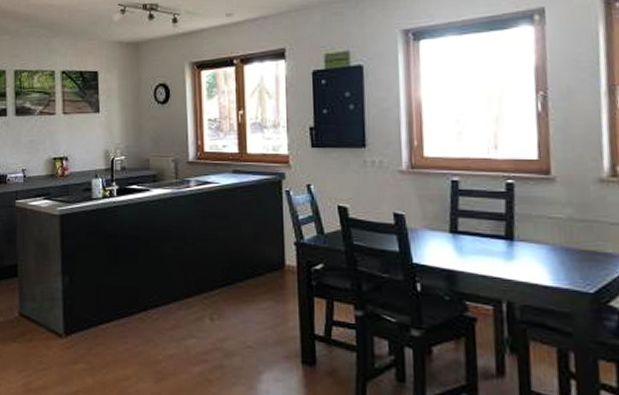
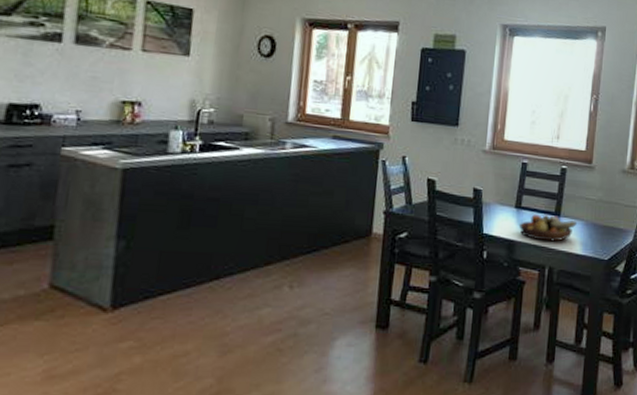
fruit bowl: none [457,239,539,271] -> present [518,214,577,242]

